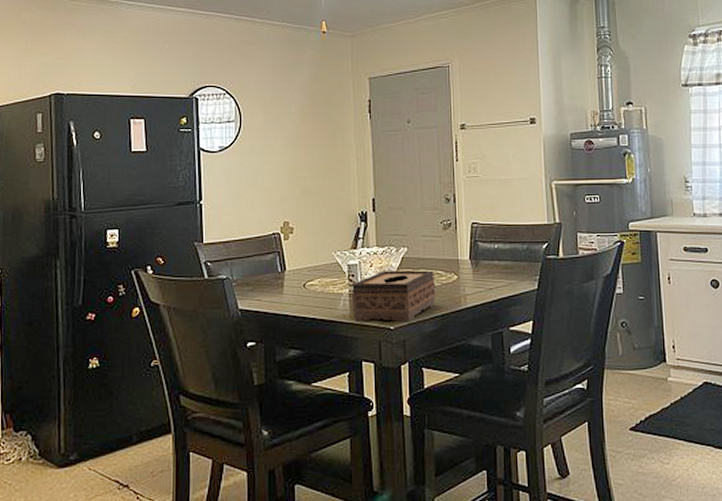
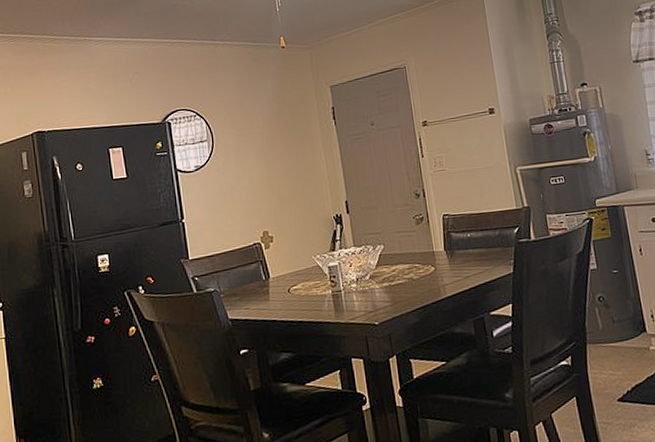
tissue box: present [351,270,436,323] -> none [334,264,416,320]

